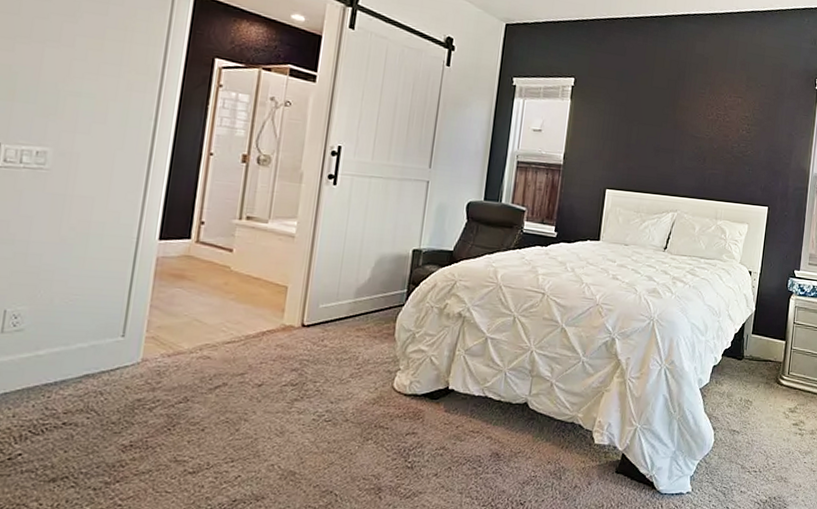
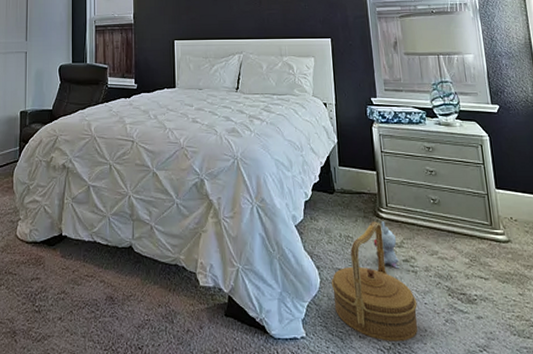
basket: none [723,387,798,496] -> present [331,221,417,342]
plush toy: none [769,388,791,432] -> present [373,221,400,269]

